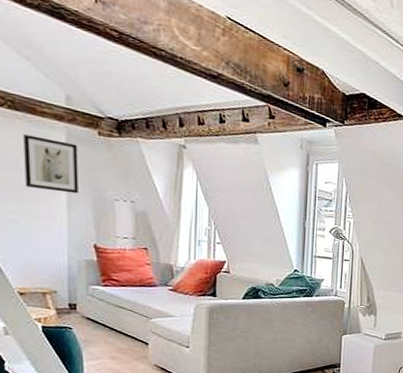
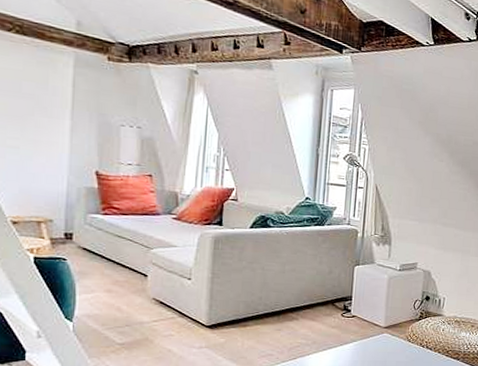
wall art: present [23,134,79,194] -> none [28,59,85,119]

